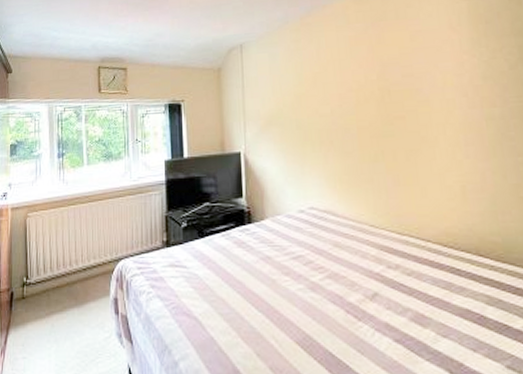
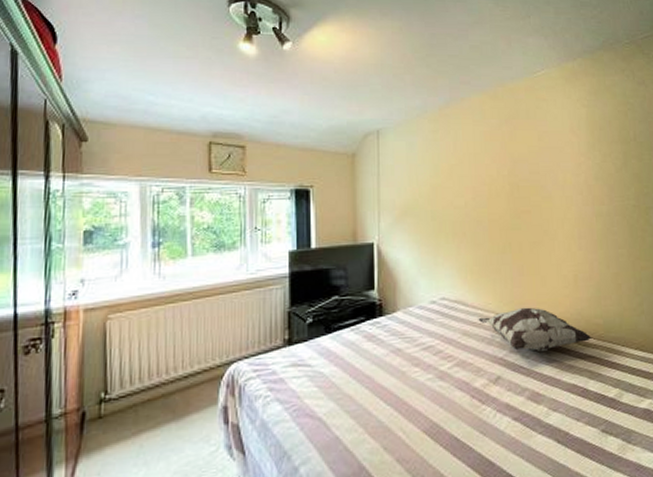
decorative pillow: none [350,220,488,269] -> present [478,307,592,351]

